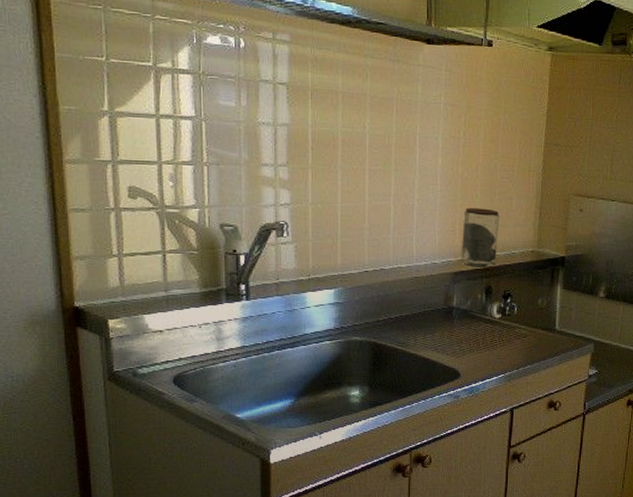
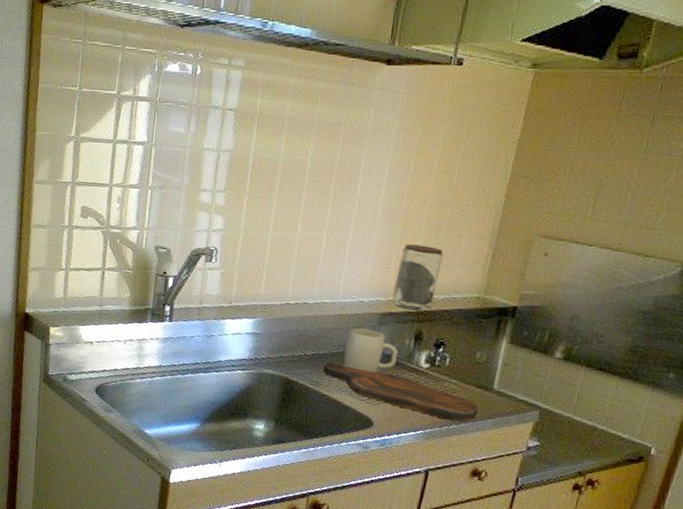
cutting board: none [408,322,547,362] -> present [323,362,479,422]
mug: none [425,288,473,328] -> present [342,328,399,373]

